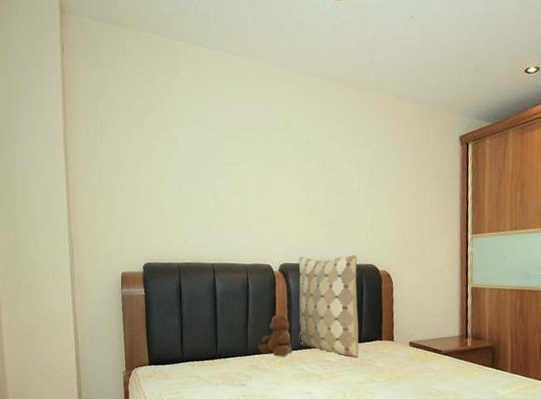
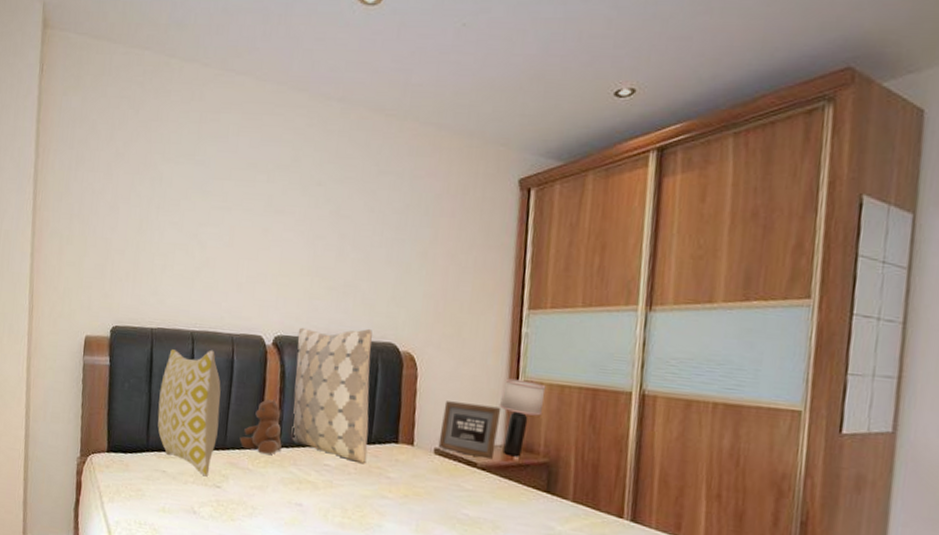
pillow: none [189,278,241,378] -> present [157,349,221,477]
picture frame: none [412,306,457,347] -> present [438,401,501,460]
table lamp: none [454,286,488,344] -> present [499,378,546,457]

